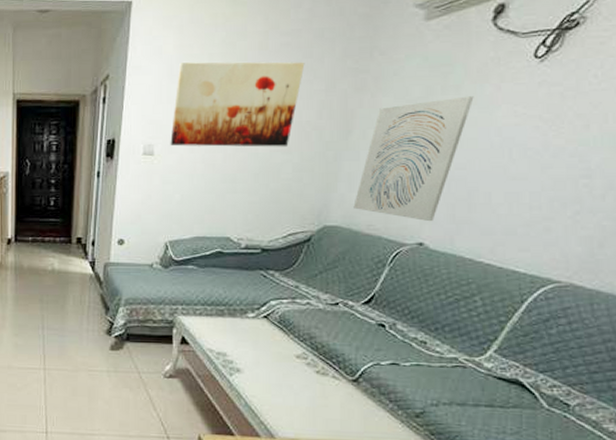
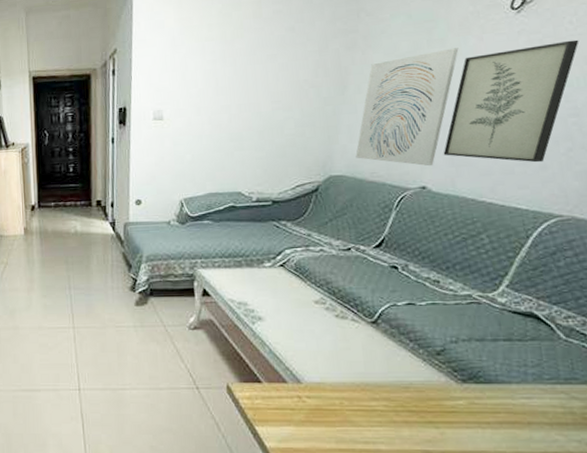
wall art: present [170,61,305,147] -> none [177,26,298,111]
wall art: none [445,95,602,225] -> present [443,39,579,163]

